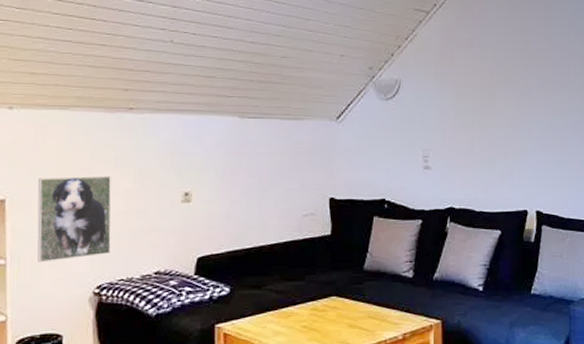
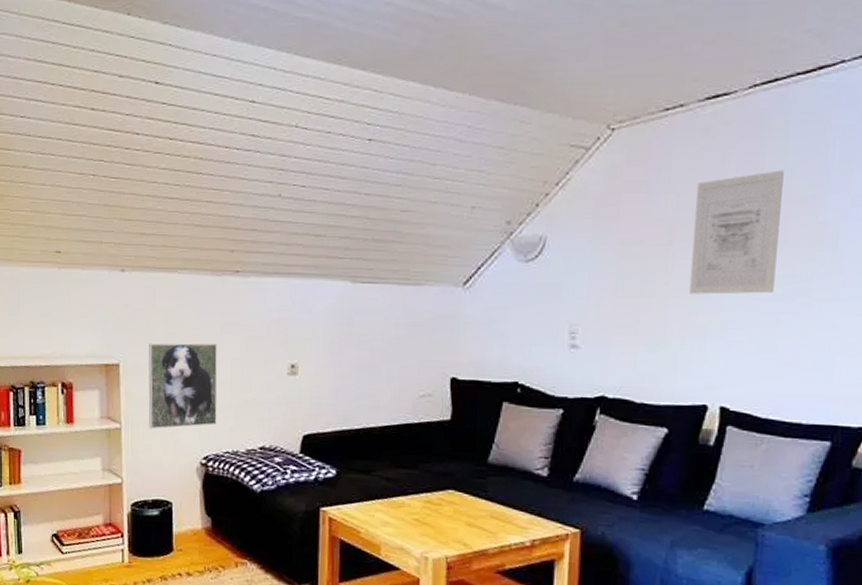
wall art: none [507,33,565,125] -> present [689,170,784,295]

